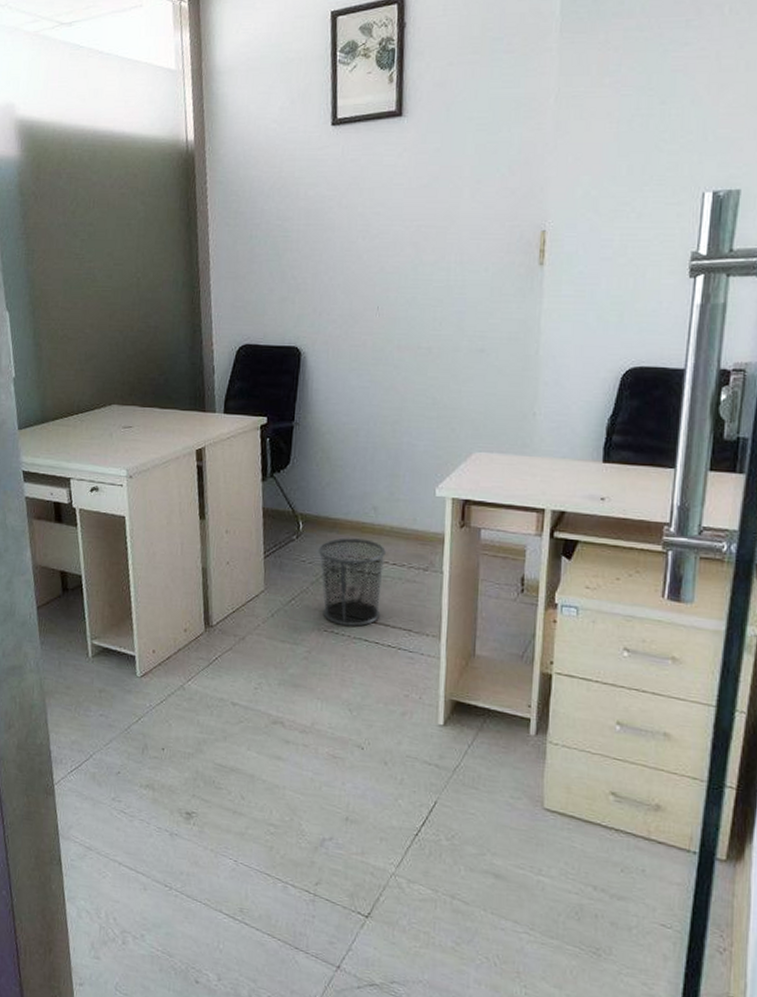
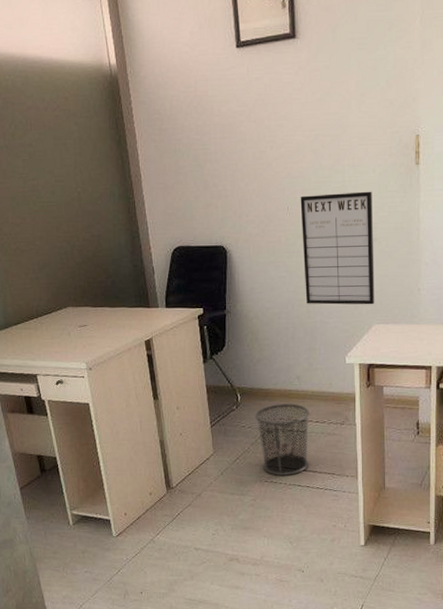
writing board: none [391,293,483,428] -> present [300,191,375,305]

